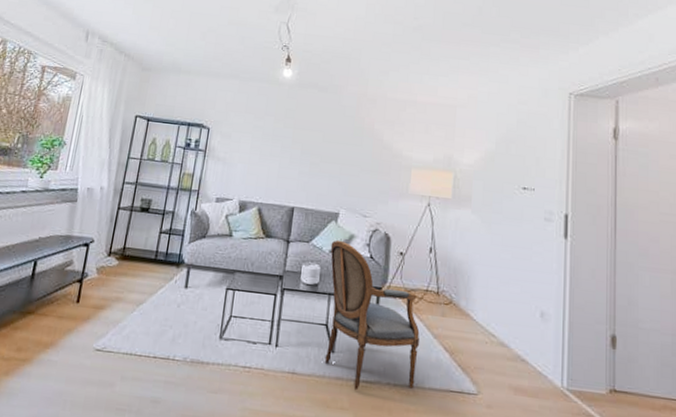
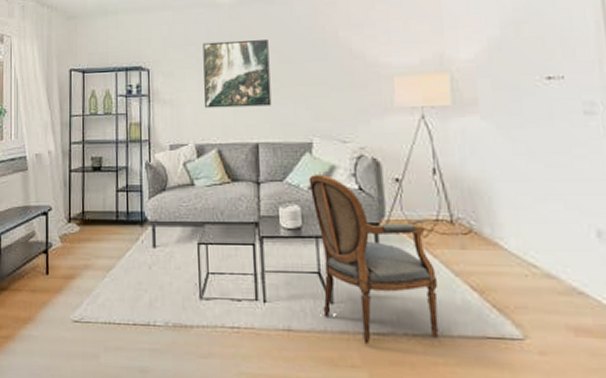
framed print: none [252,113,317,177] -> present [203,40,272,109]

